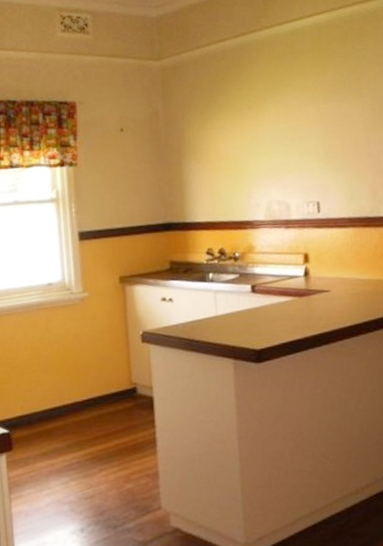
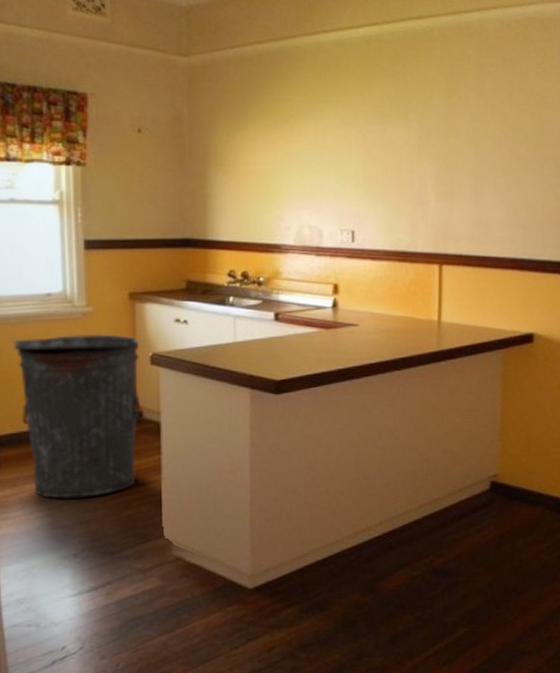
trash can: none [20,316,136,476] -> present [12,334,141,499]

